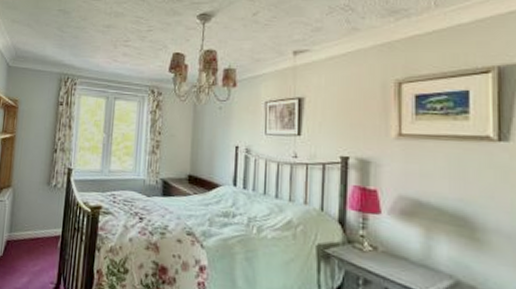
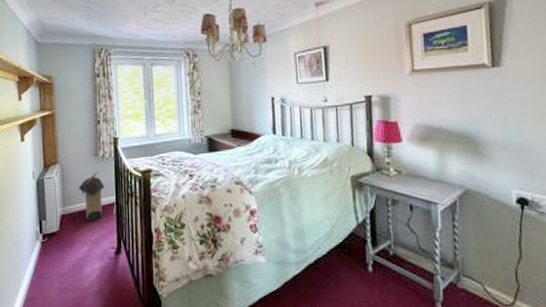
laundry hamper: none [27,200,53,252] -> present [79,171,105,222]

